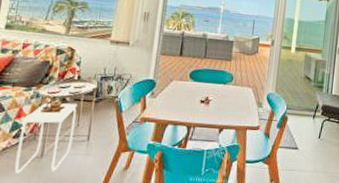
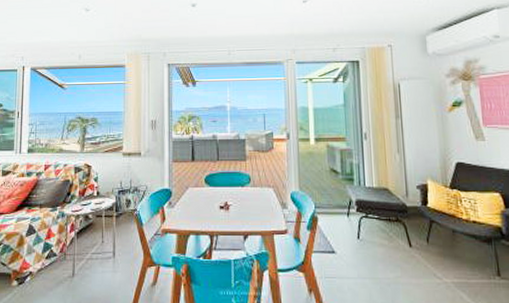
side table: present [14,101,78,174] -> none [50,219,100,294]

